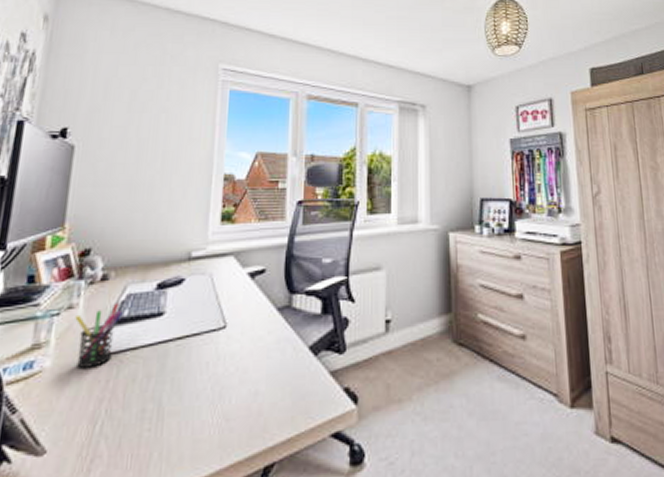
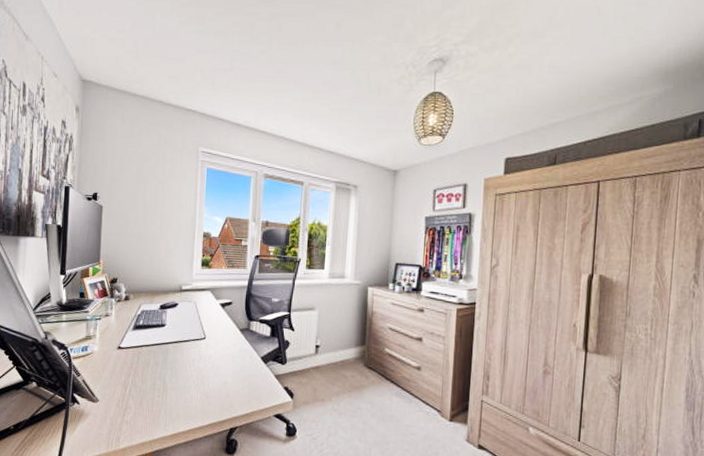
pen holder: present [75,303,123,368] -> none [110,315,139,354]

